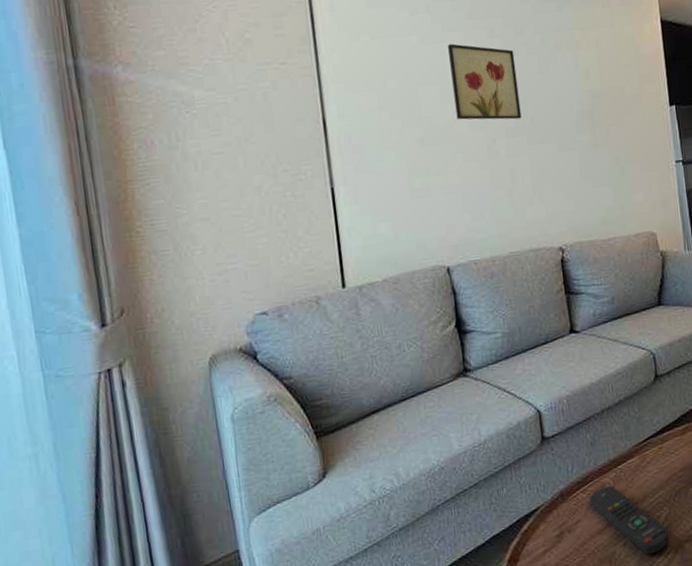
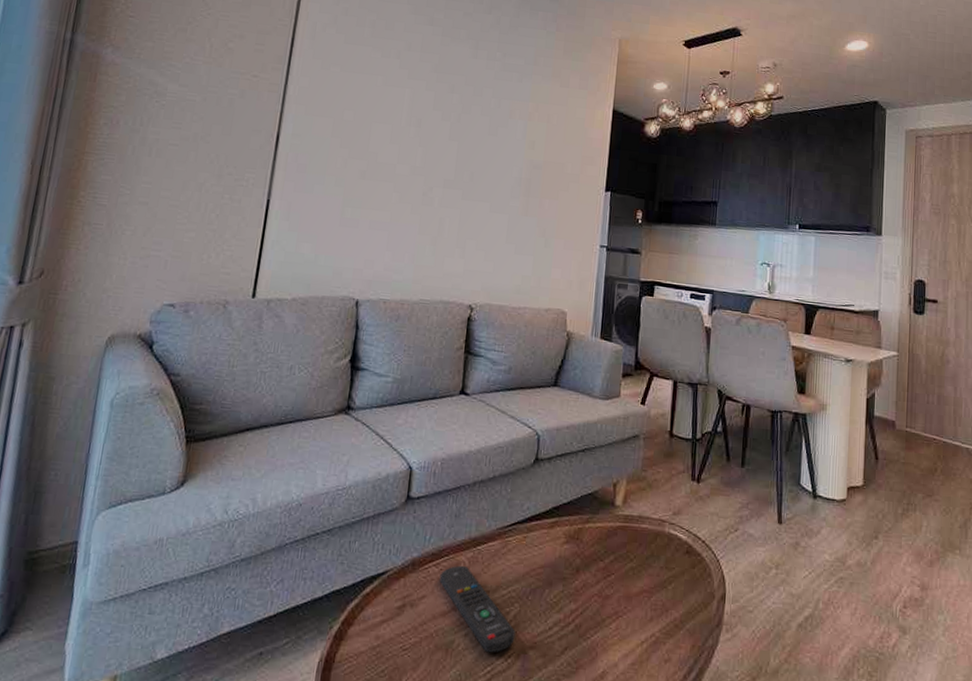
wall art: present [448,43,522,120] -> none [401,90,469,173]

